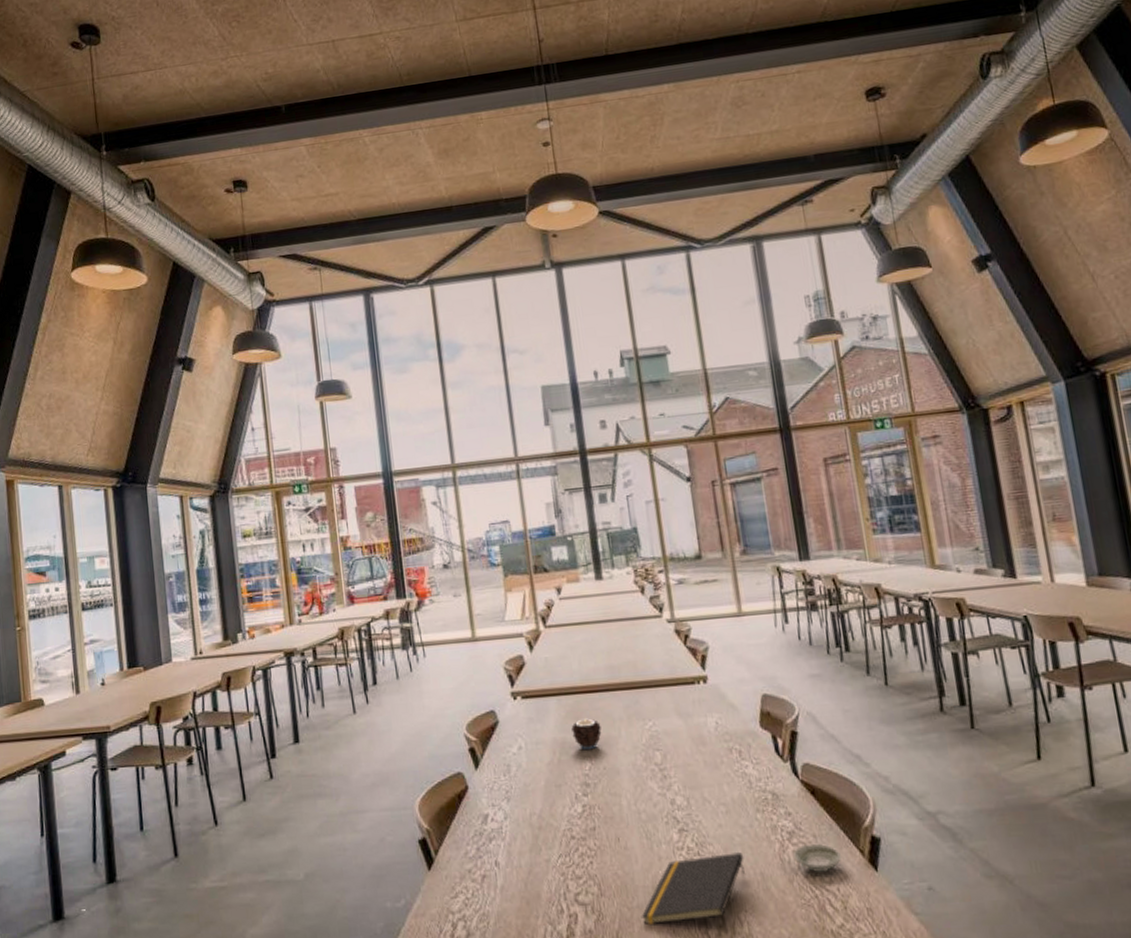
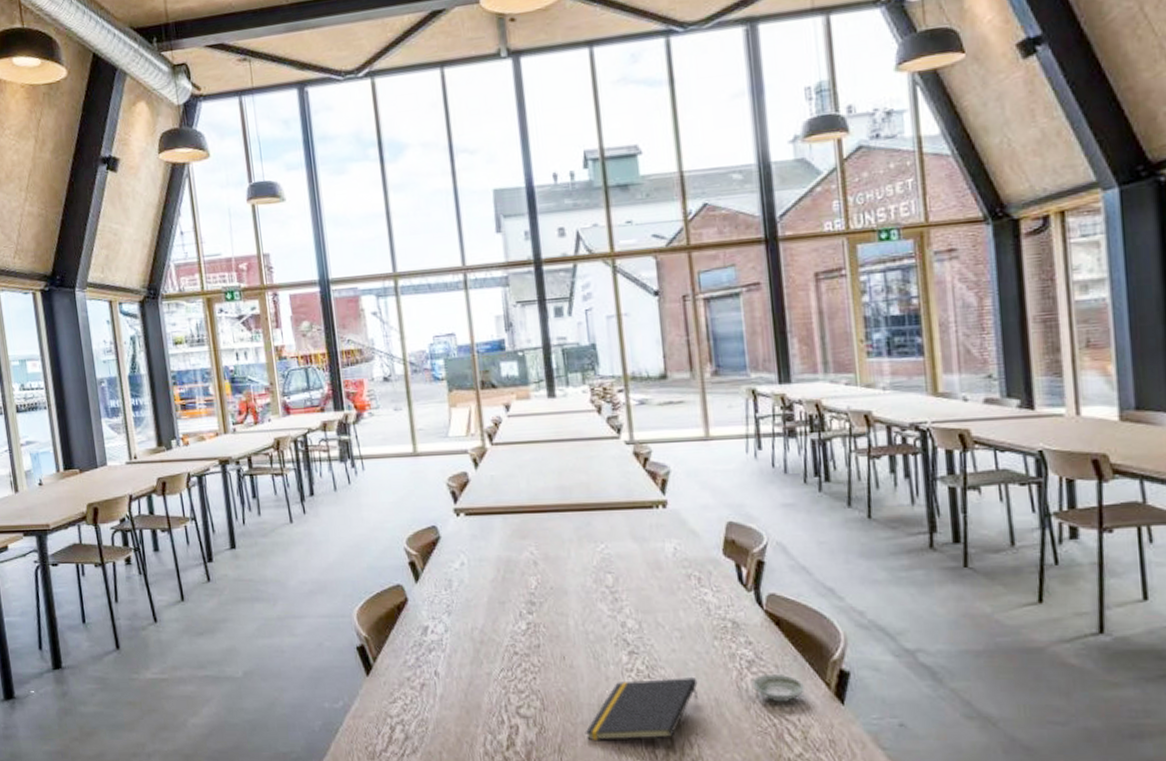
candle: present [571,717,602,750] -> none [517,536,550,570]

